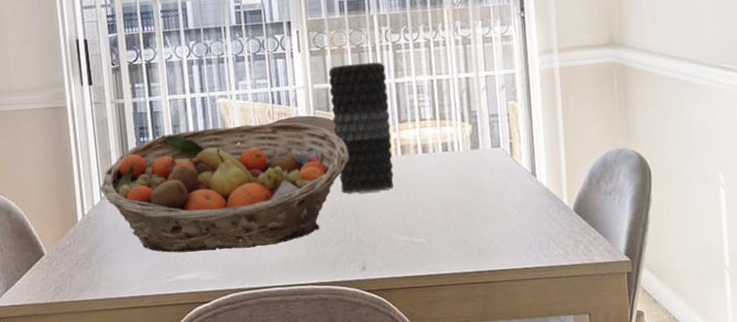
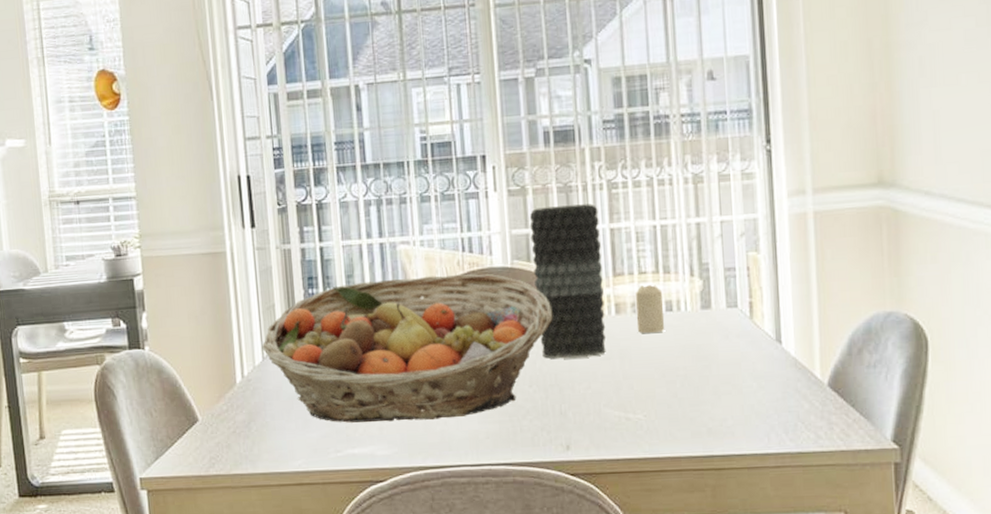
candle: none [417,129,442,170] -> present [635,285,665,333]

